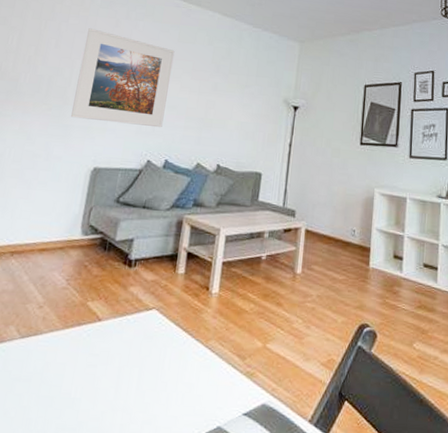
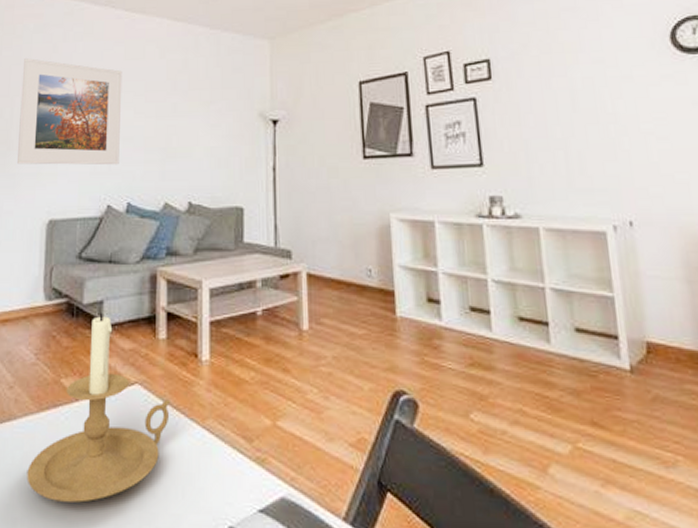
candle holder: none [45,248,182,406] -> present [26,312,171,503]

